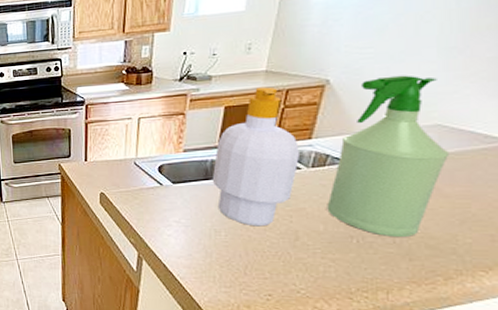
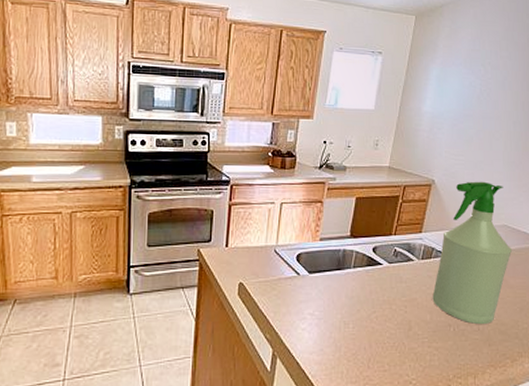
soap bottle: present [212,87,299,227] -> none [343,181,413,318]

